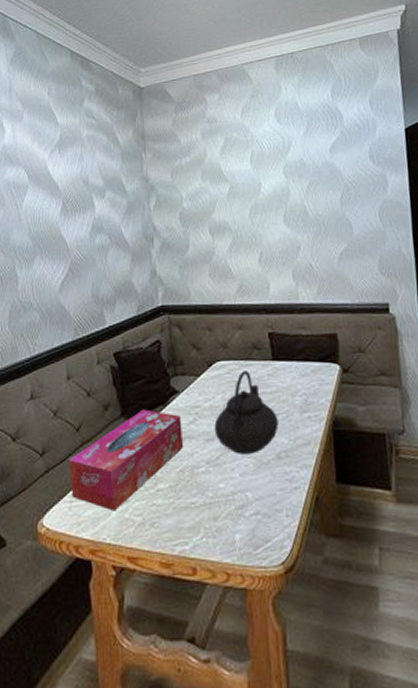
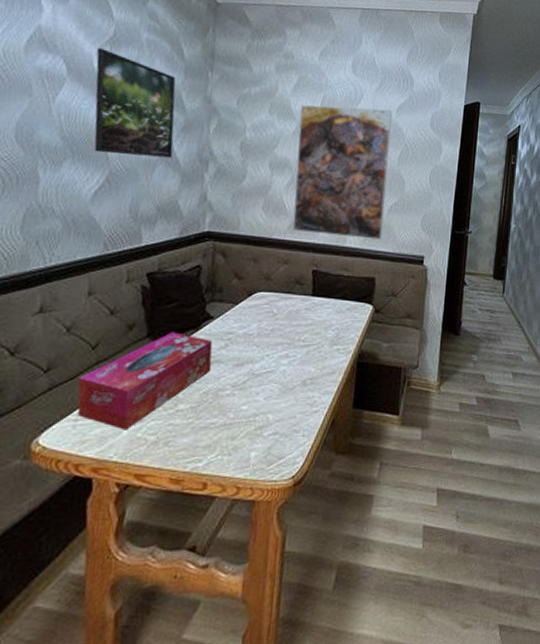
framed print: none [48,152,121,246] -> present [94,48,176,158]
teapot: present [214,371,279,454] -> none [245,303,309,380]
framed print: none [231,151,337,294] -> present [292,104,392,240]

